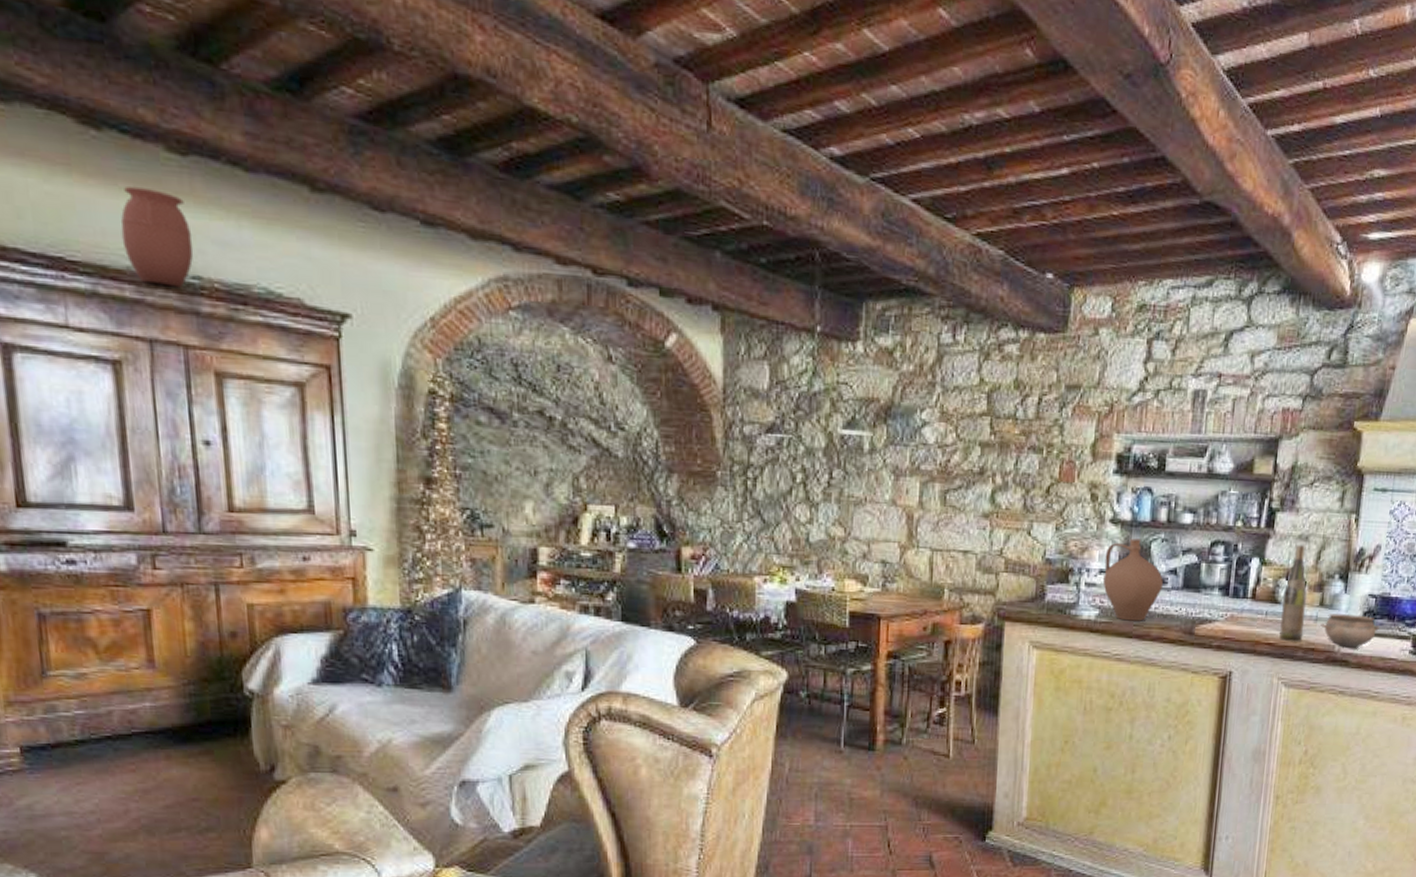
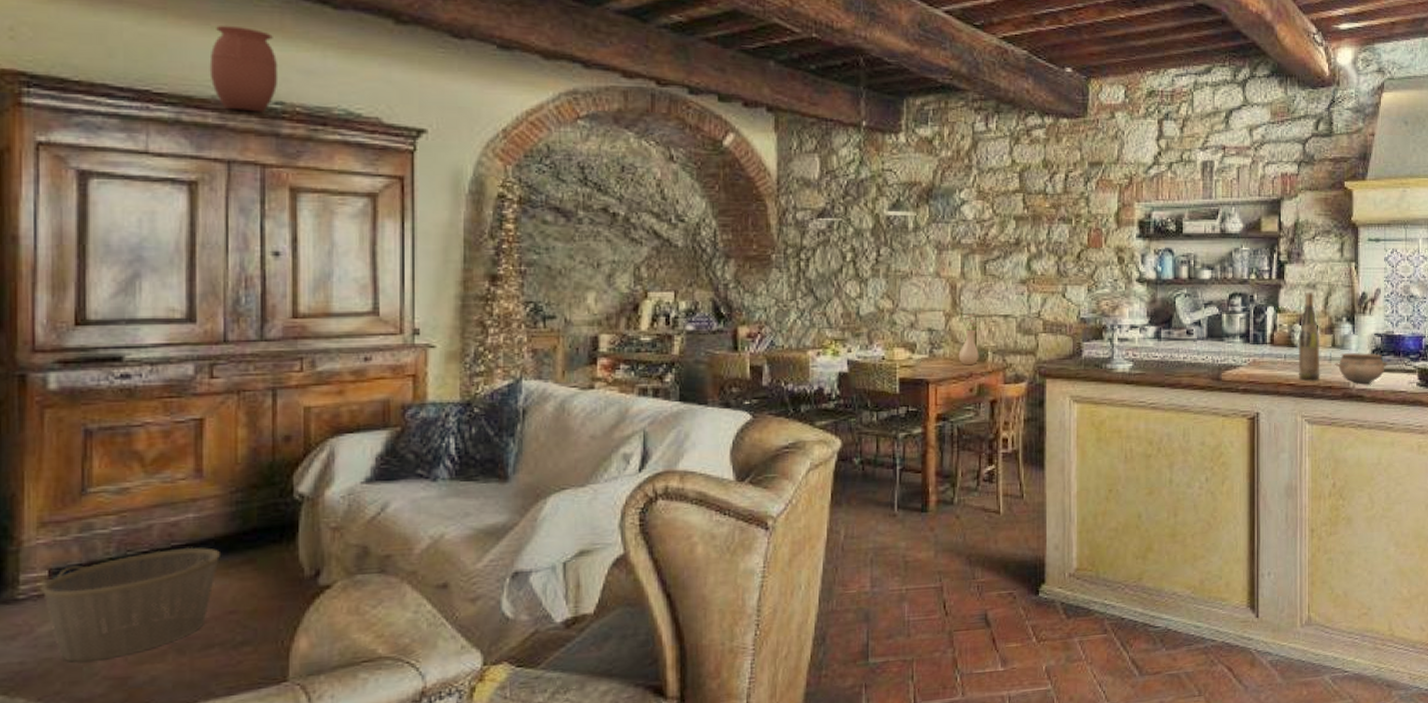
basket: none [14,735,180,836] -> present [41,547,222,662]
vase: none [912,544,944,603] -> present [957,311,986,366]
ceramic jug: present [1103,538,1163,621] -> none [1135,295,1189,371]

